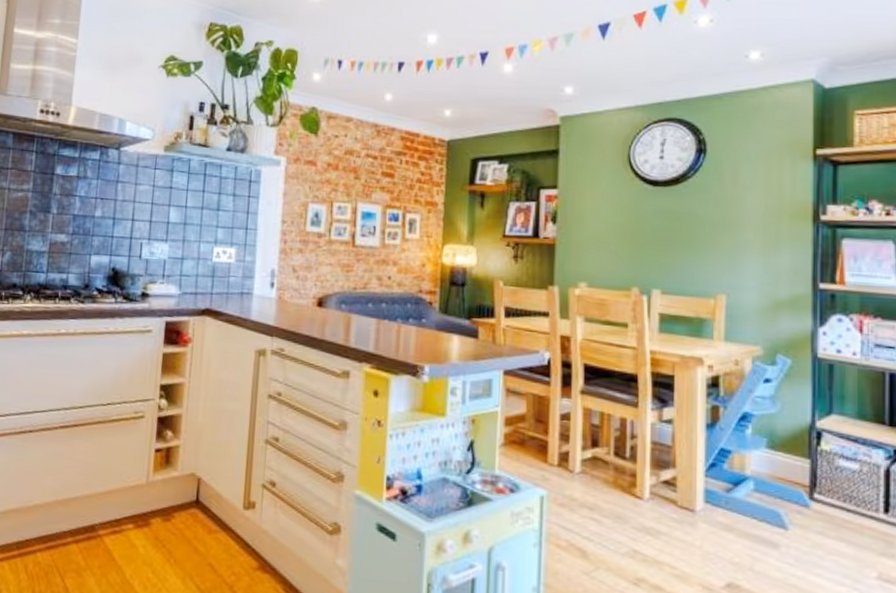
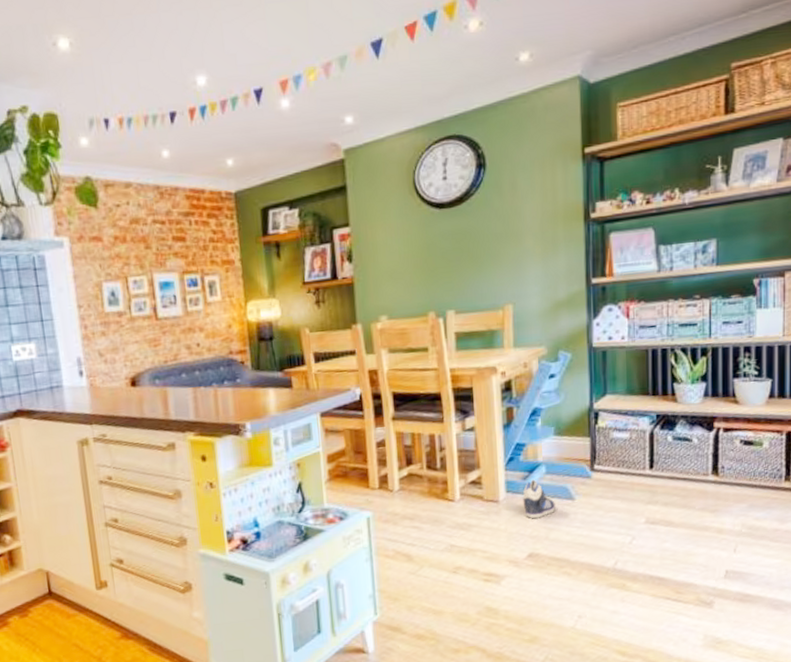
sneaker: none [724,494,764,543] -> present [522,479,555,519]

